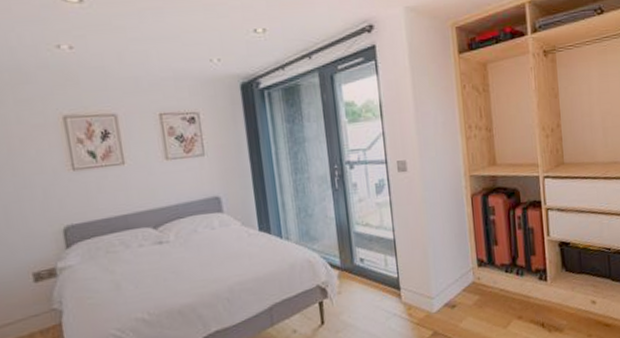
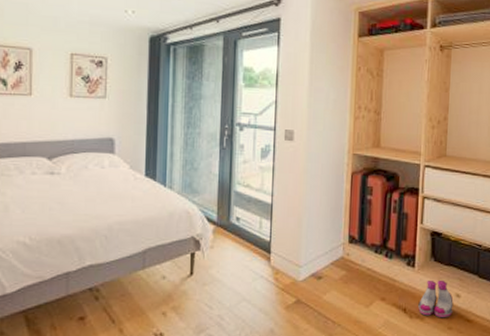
boots: none [555,288,591,328] -> present [418,280,454,317]

